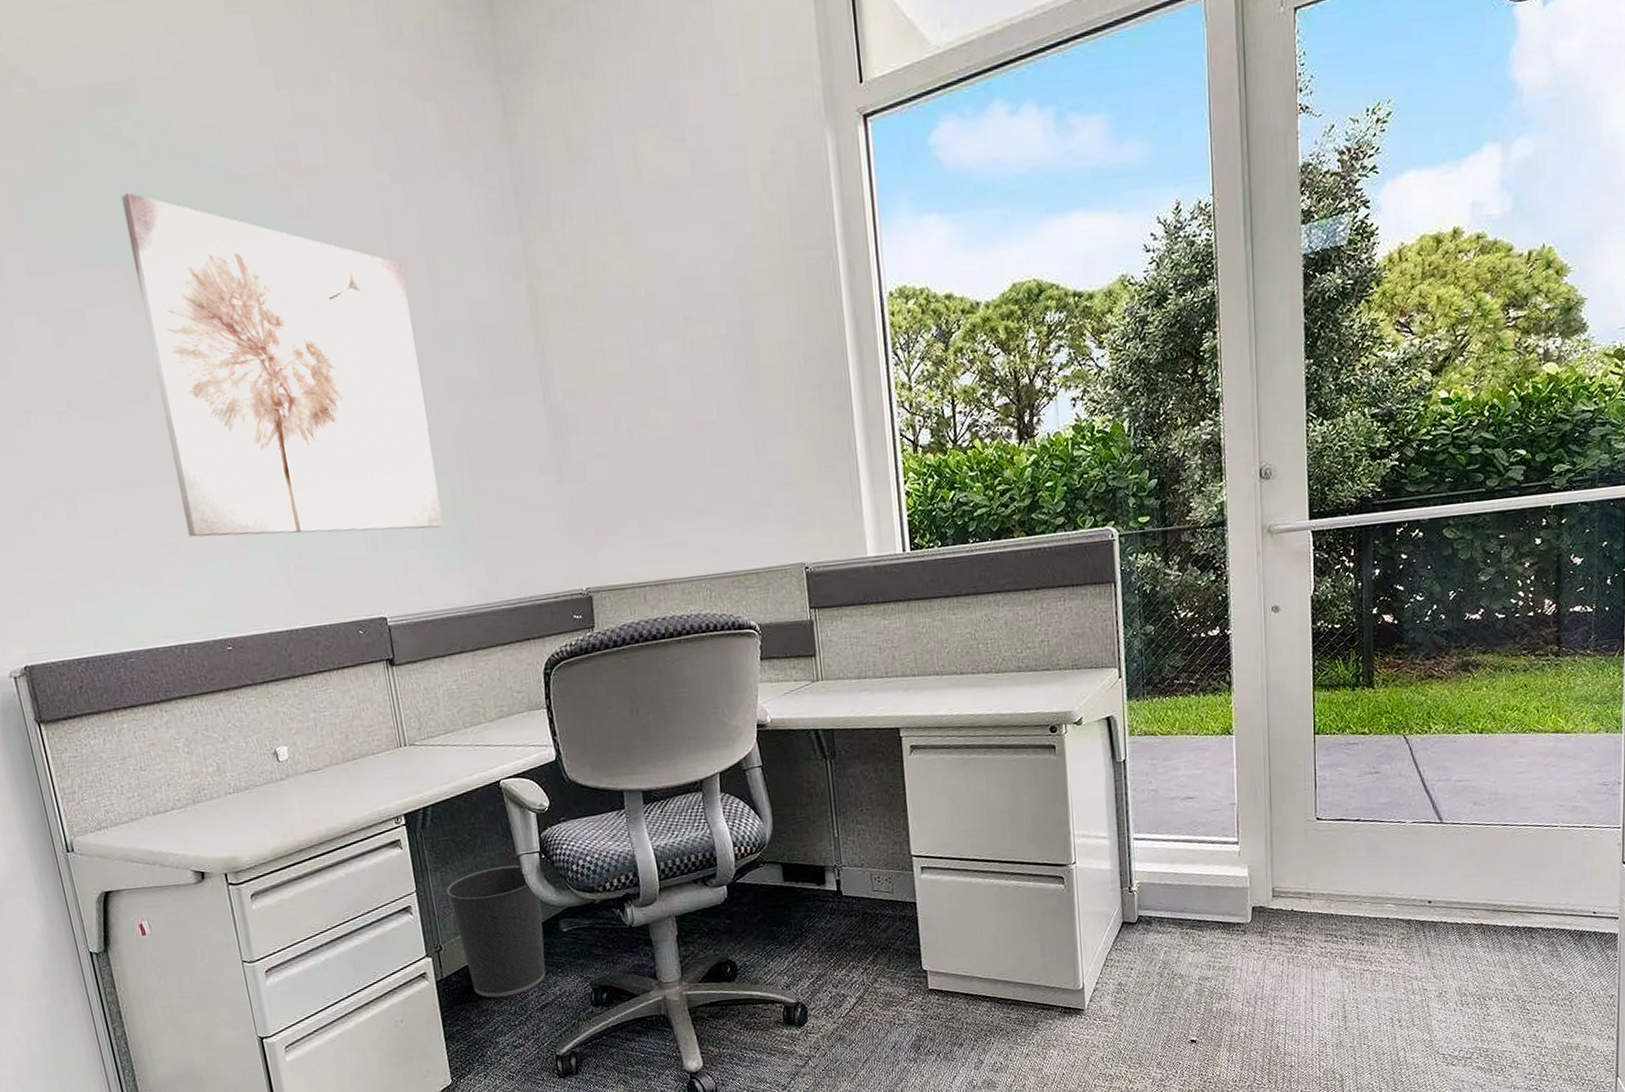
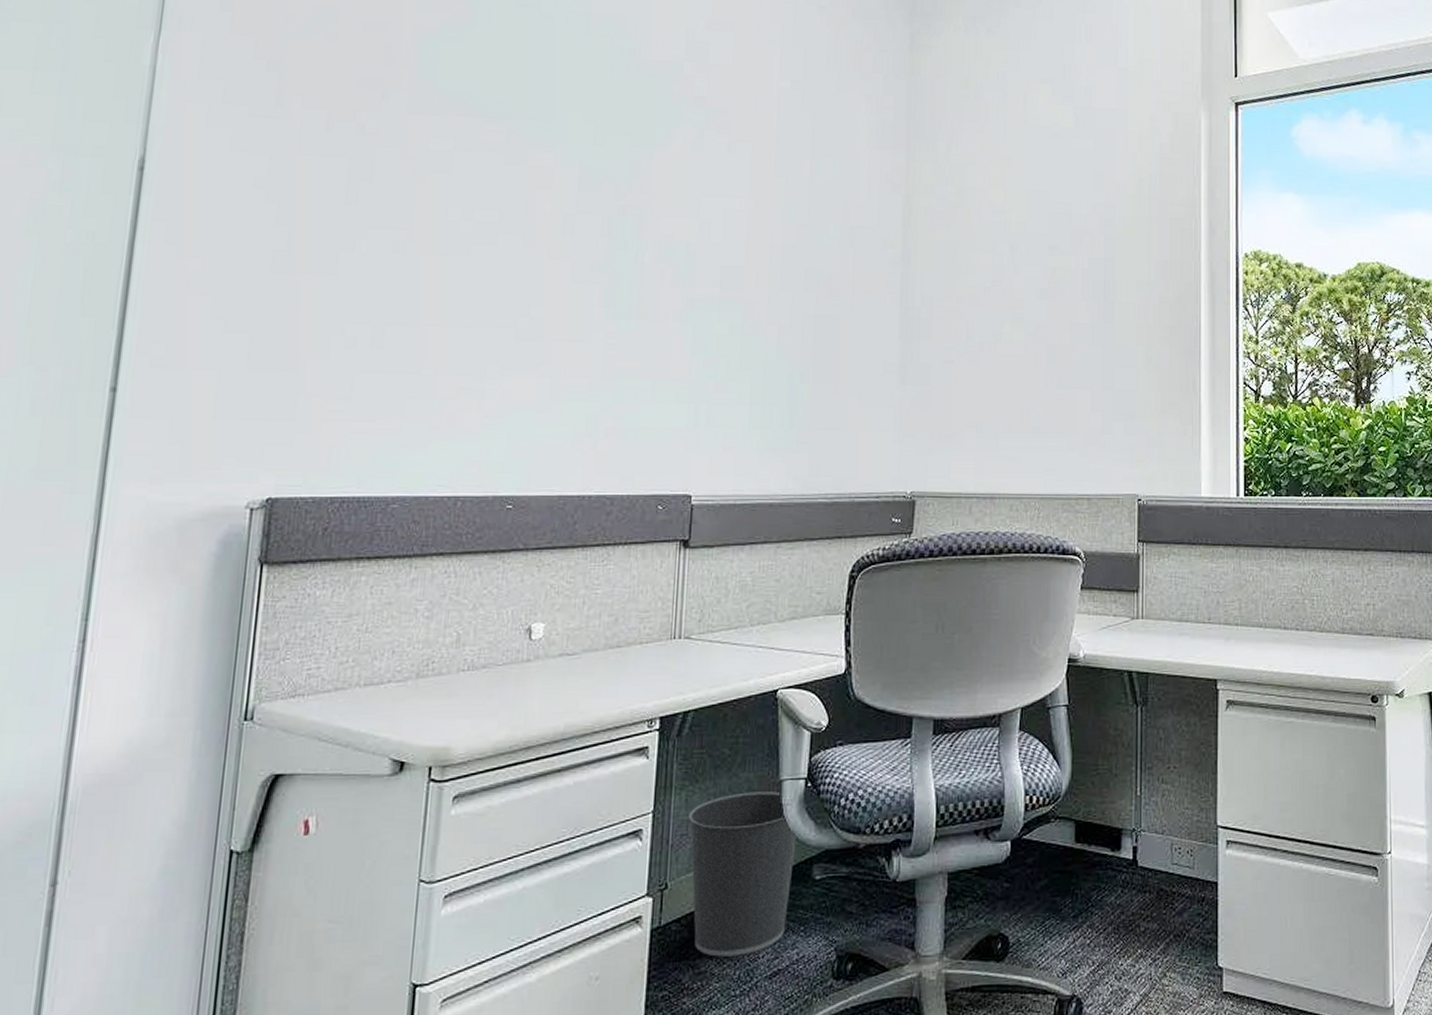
wall art: present [121,192,444,537] -> none [498,57,787,410]

